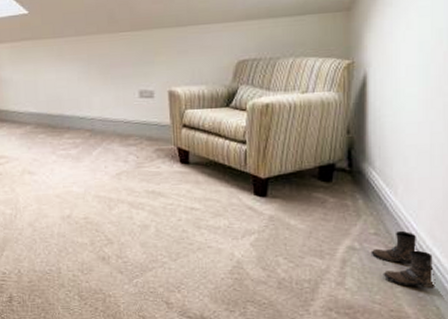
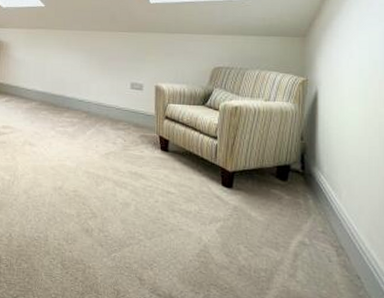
boots: present [371,230,436,289] -> none [319,231,373,288]

